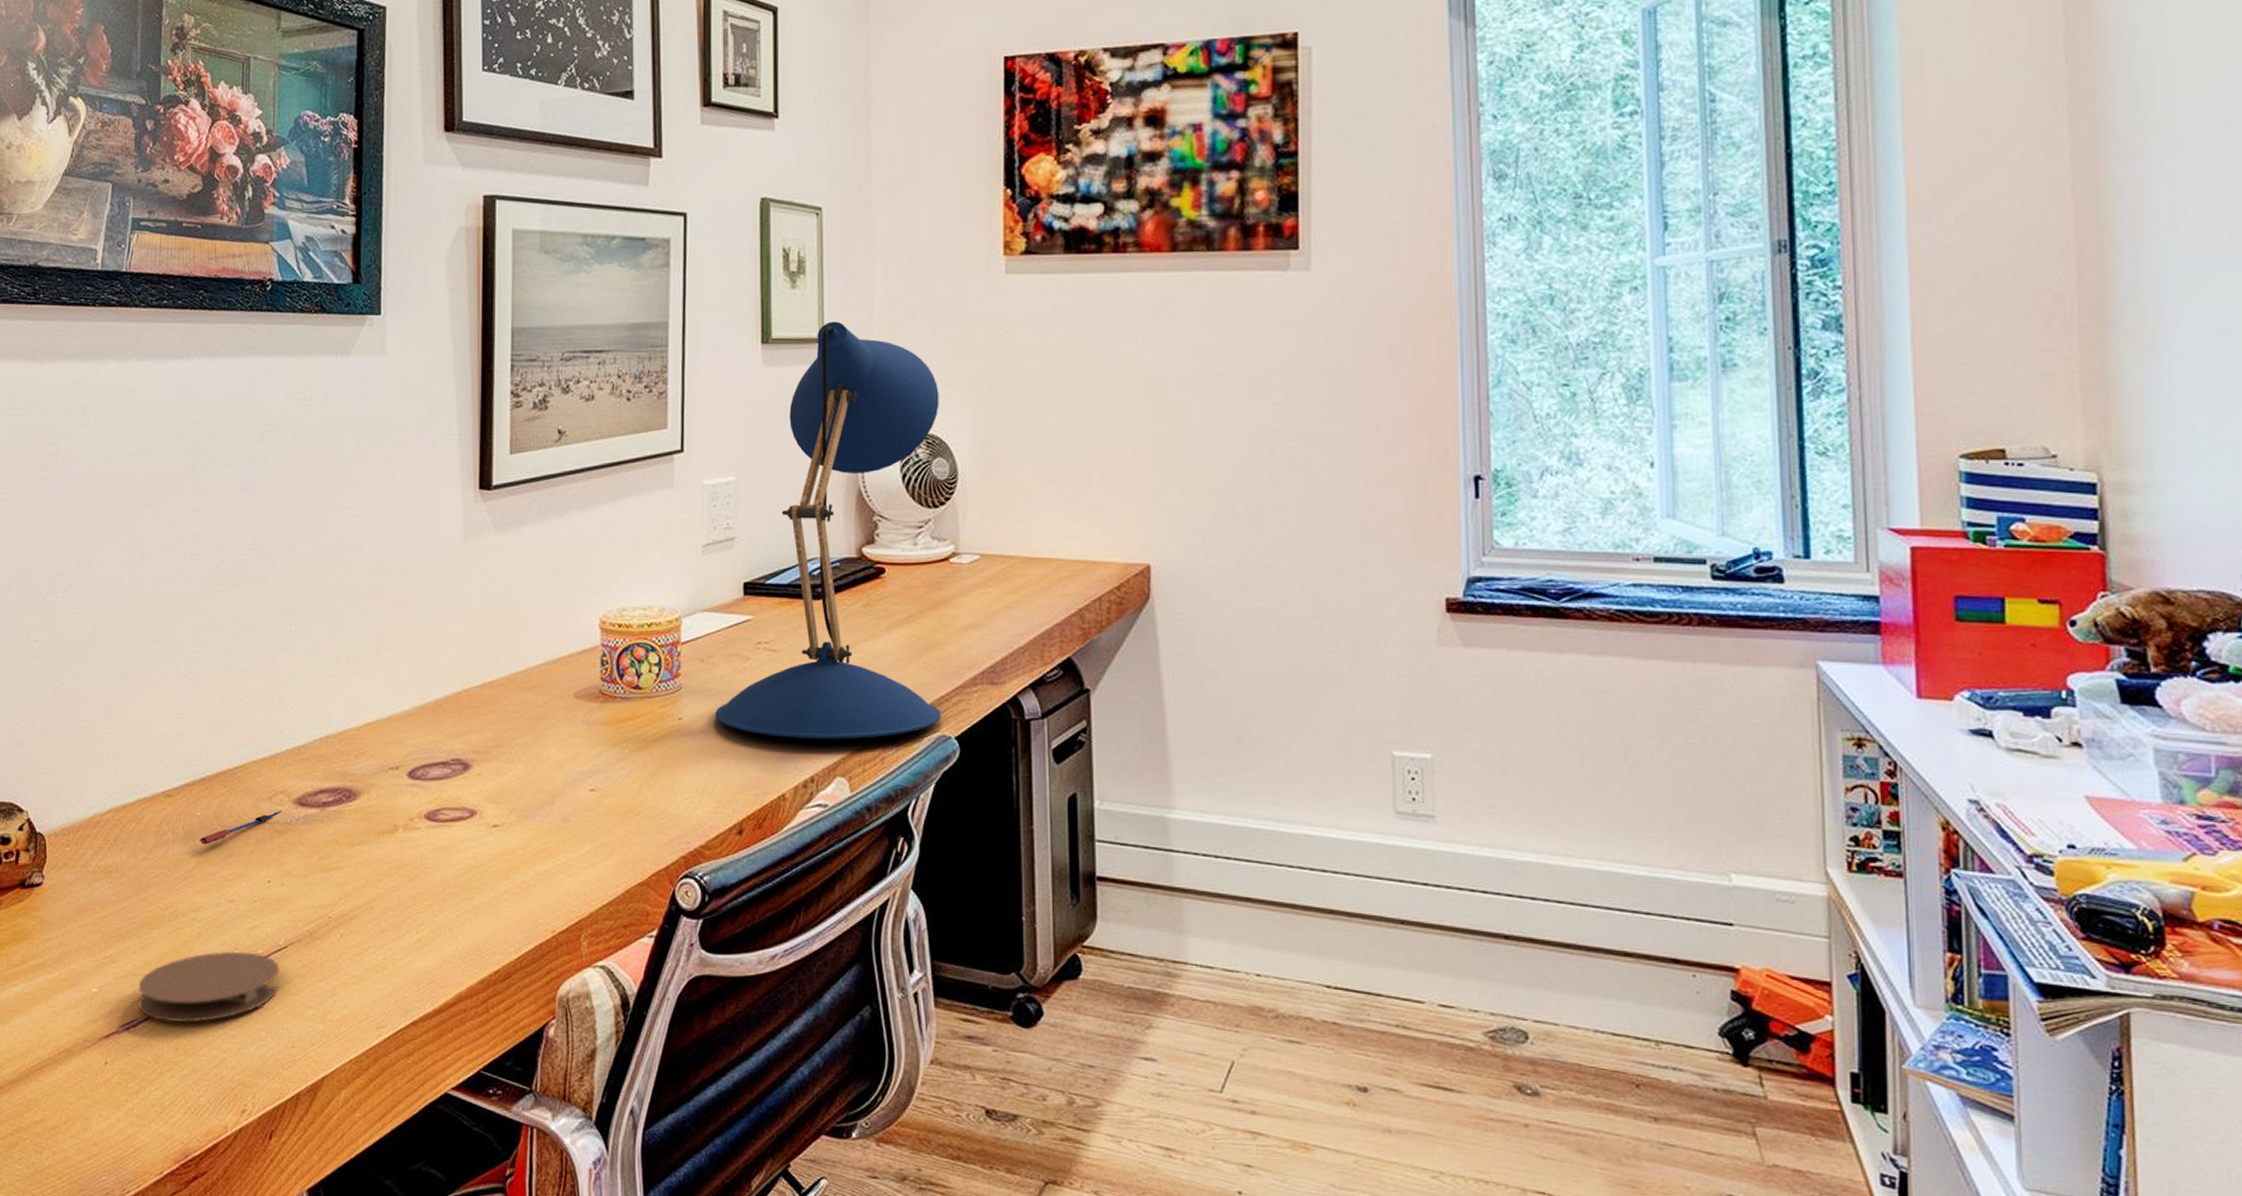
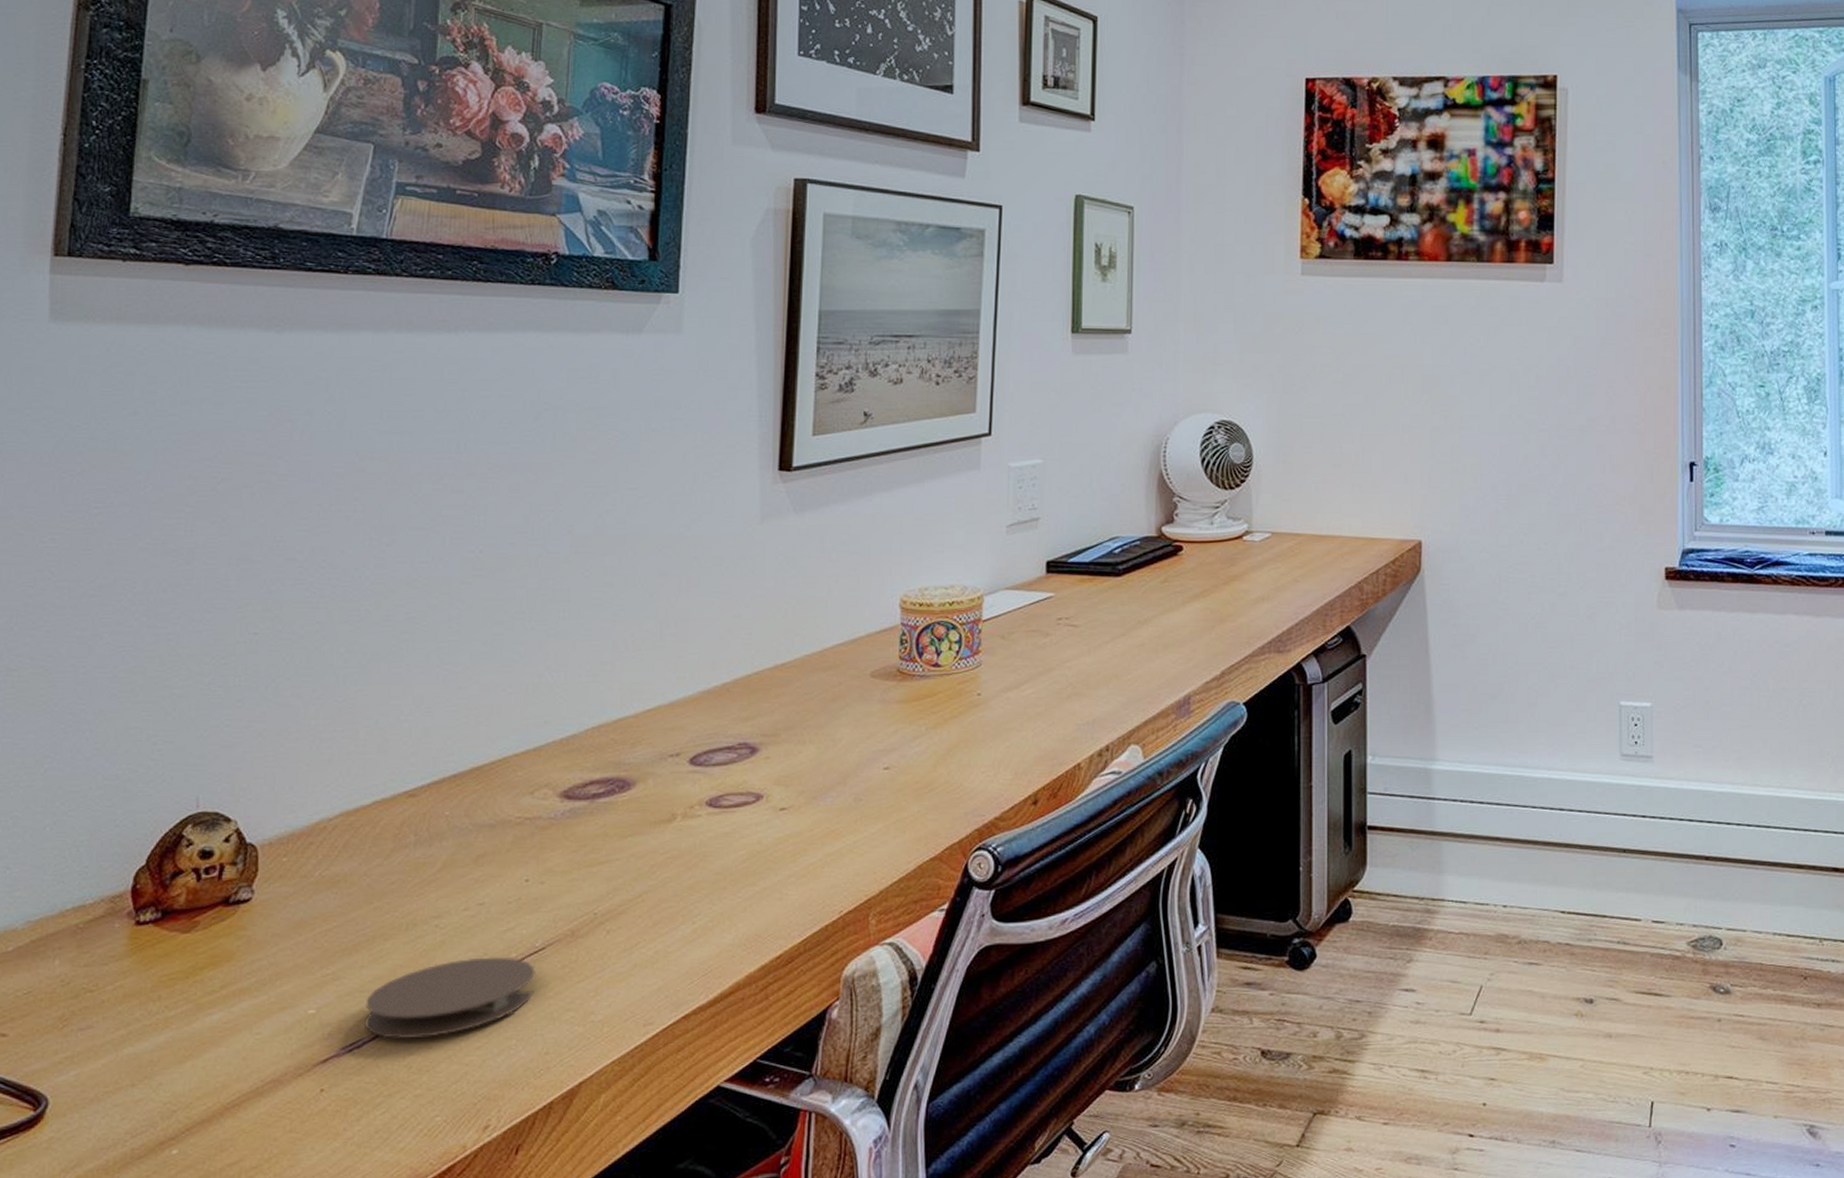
pen: present [199,810,282,845] -> none [446,804,545,846]
desk lamp: present [715,321,942,740] -> none [1014,314,1238,710]

